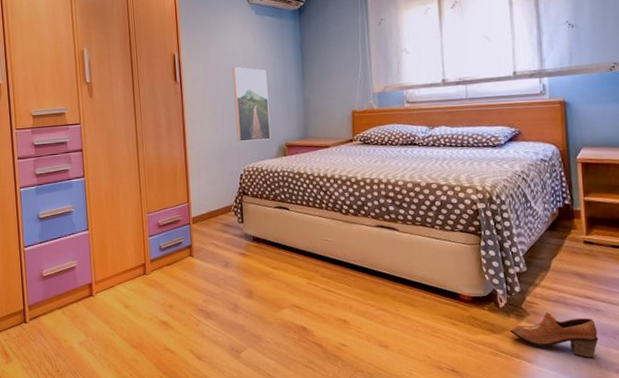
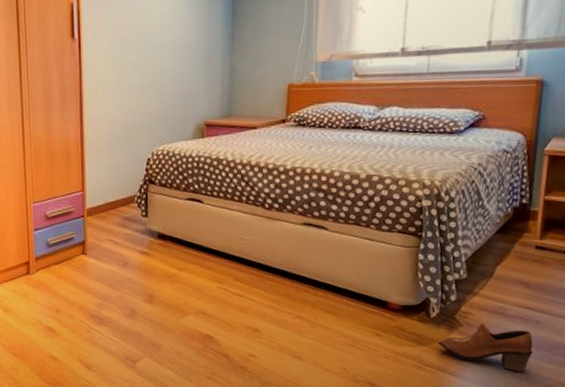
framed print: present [232,67,271,142] -> none [144,23,187,118]

